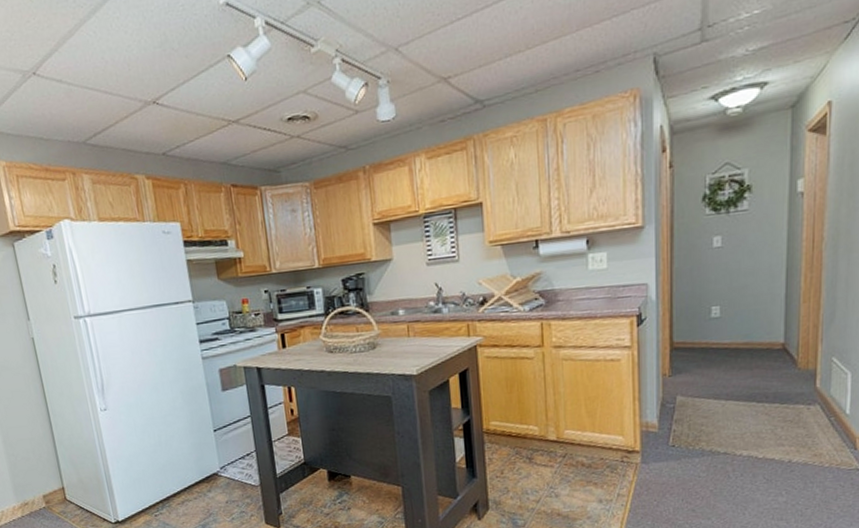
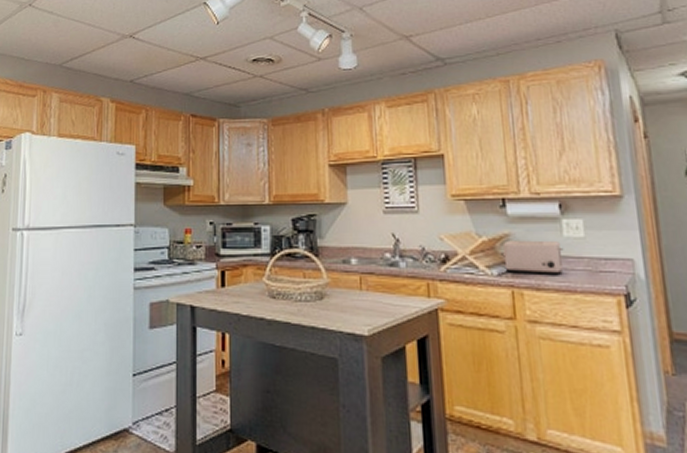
toaster: none [534,274,588,307] -> present [502,240,564,276]

